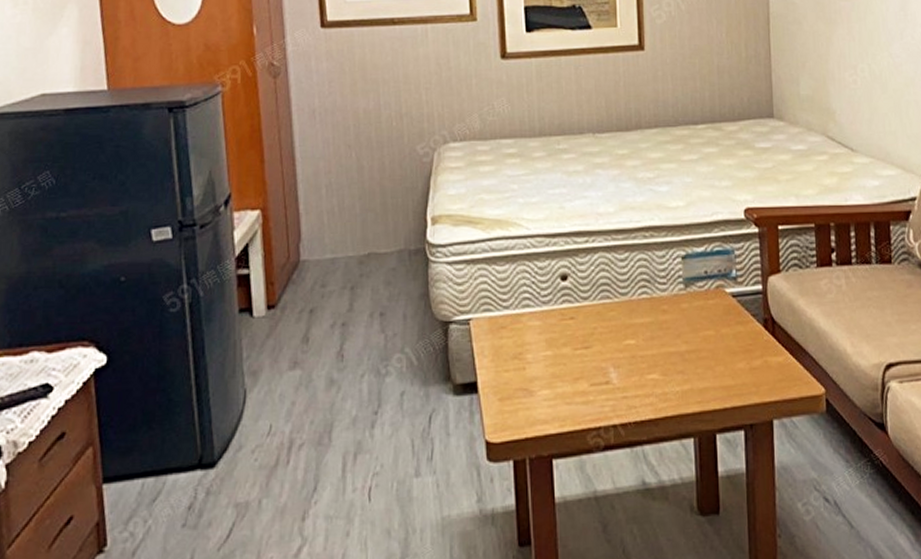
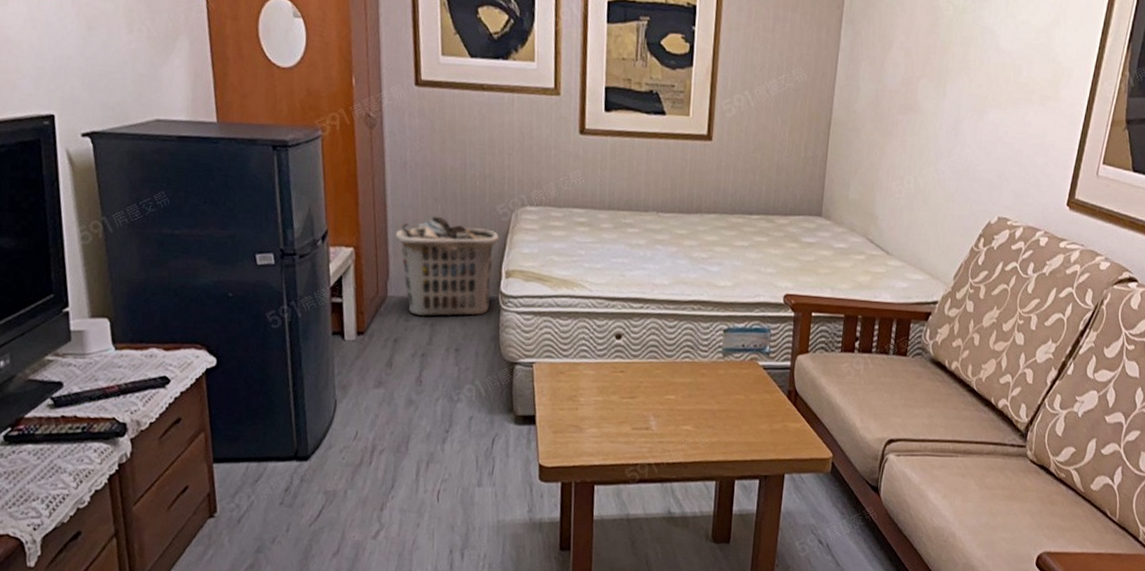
clothes hamper: none [306,164,422,279] -> present [395,216,500,316]

